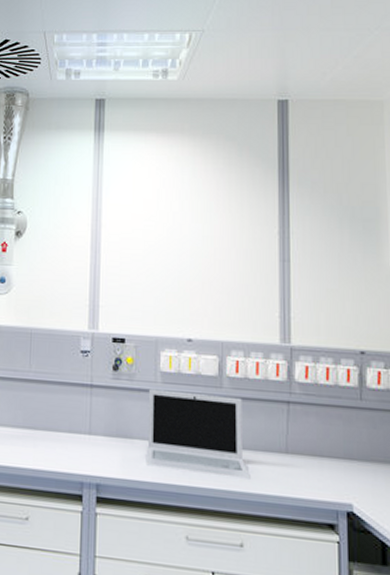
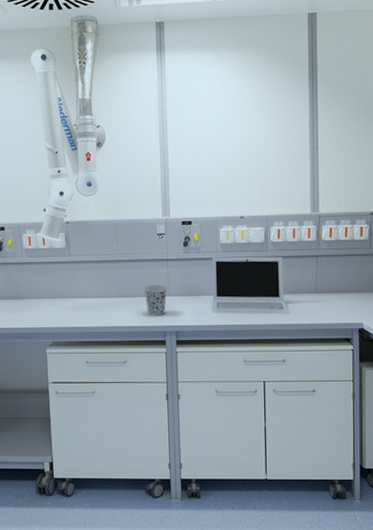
cup: none [59,416,89,460] -> present [144,284,168,316]

